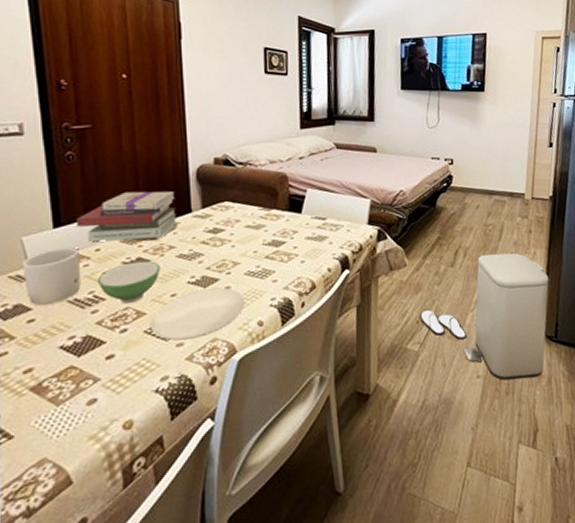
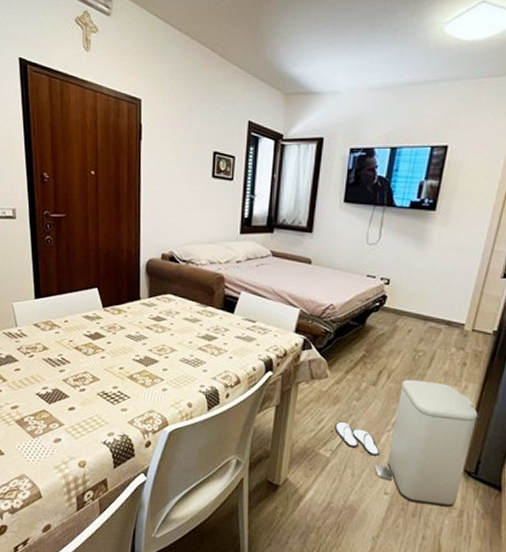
mug: present [22,247,81,305] -> none [13,315,54,359]
books: present [77,191,178,243] -> none [52,276,128,321]
bowl: present [97,260,161,305] -> none [64,335,113,370]
plate: present [149,287,246,341] -> none [102,367,179,407]

